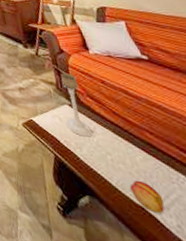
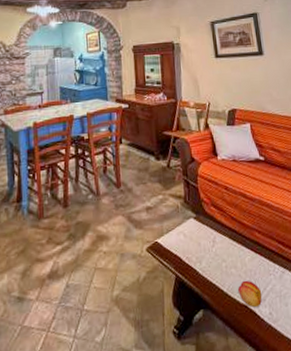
candle holder: present [61,73,94,137] -> none [189,183,213,249]

